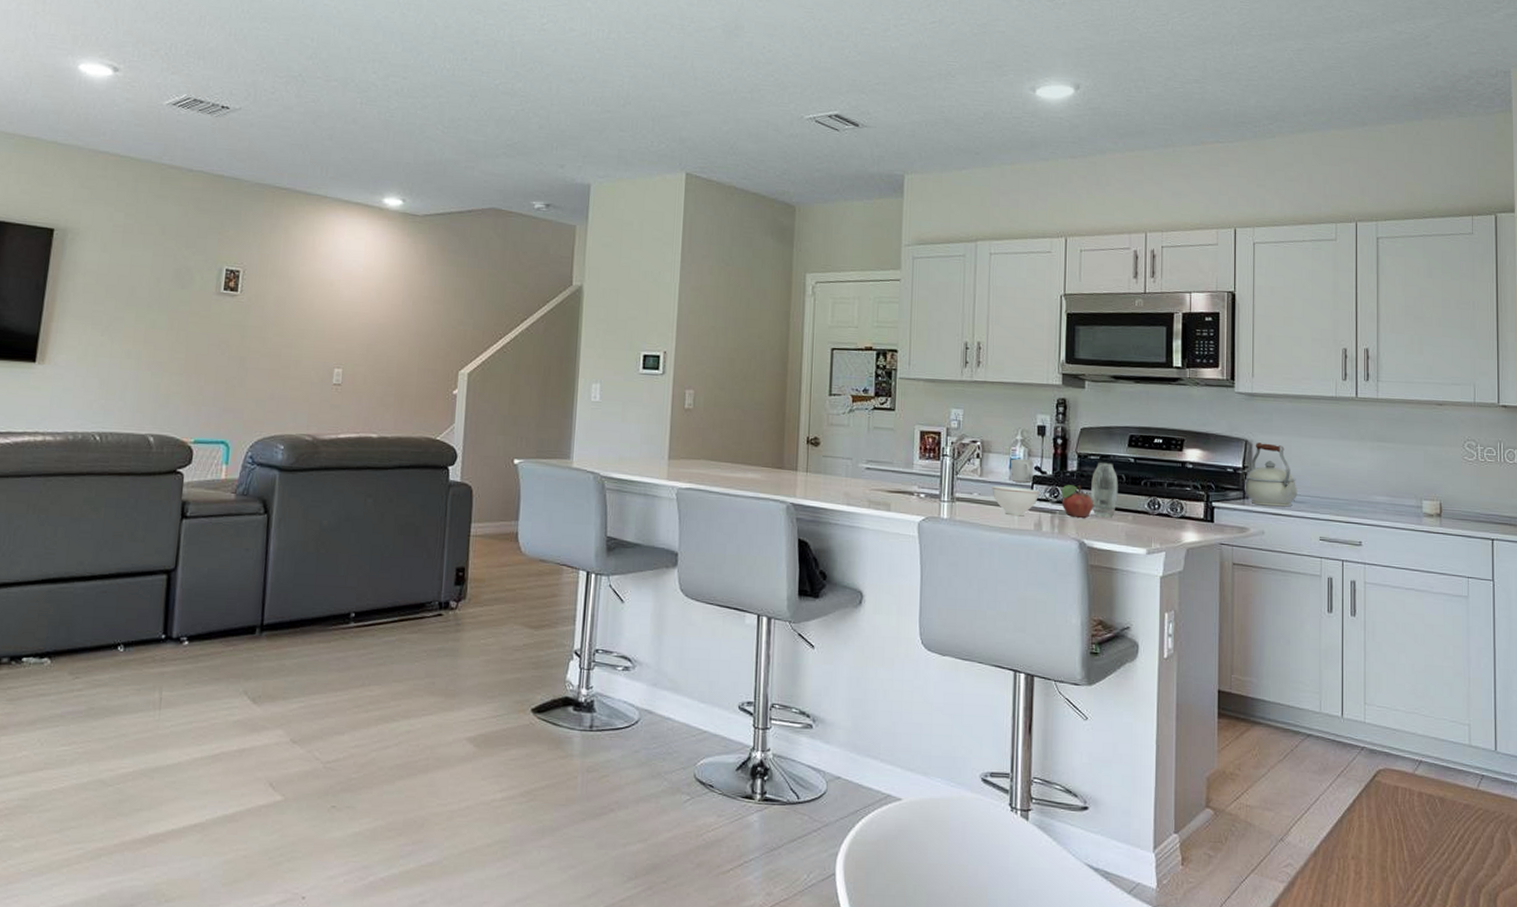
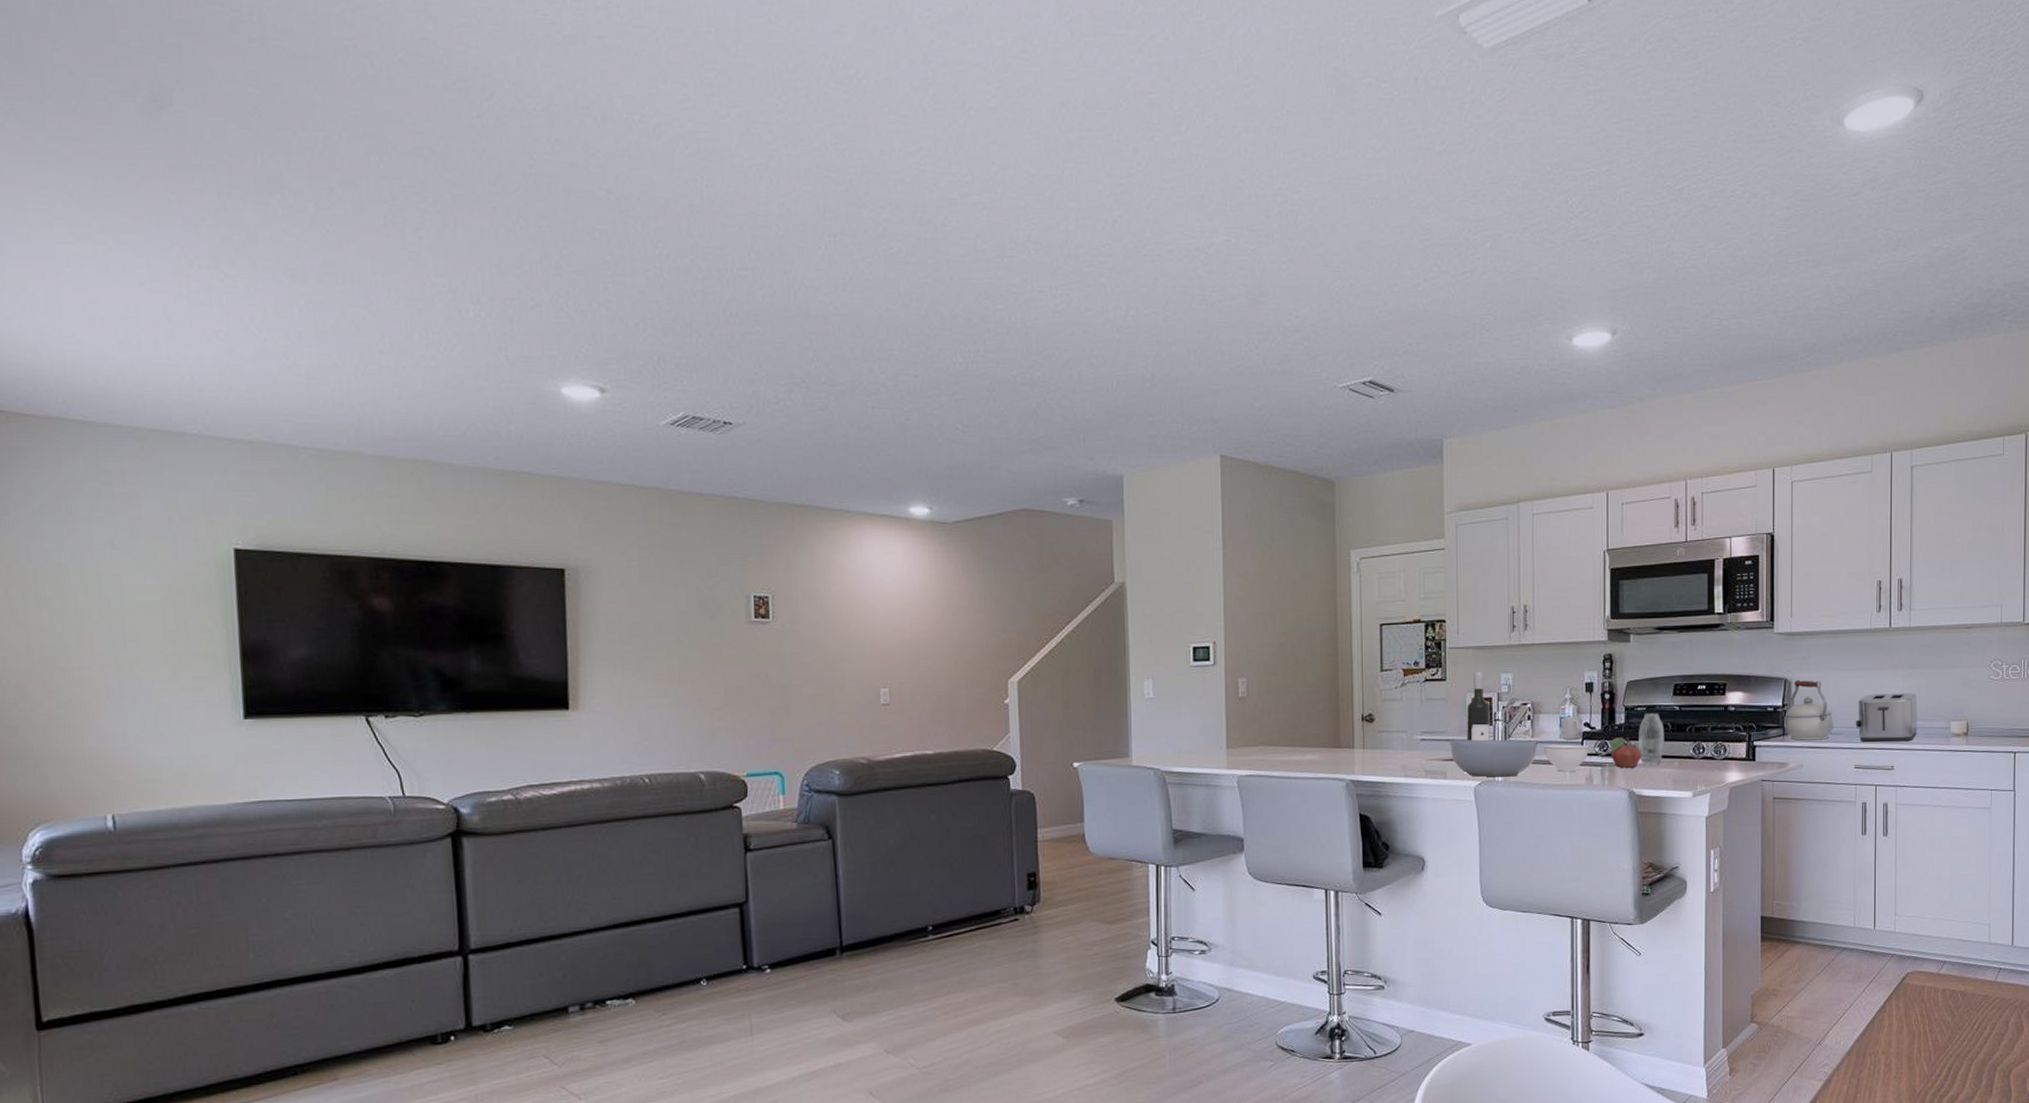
bowl: none [895,472,986,515] -> present [1450,739,1538,777]
bottle: none [913,403,939,475] -> present [1466,671,1491,741]
toaster: none [1320,464,1387,518] -> present [1855,693,1918,743]

